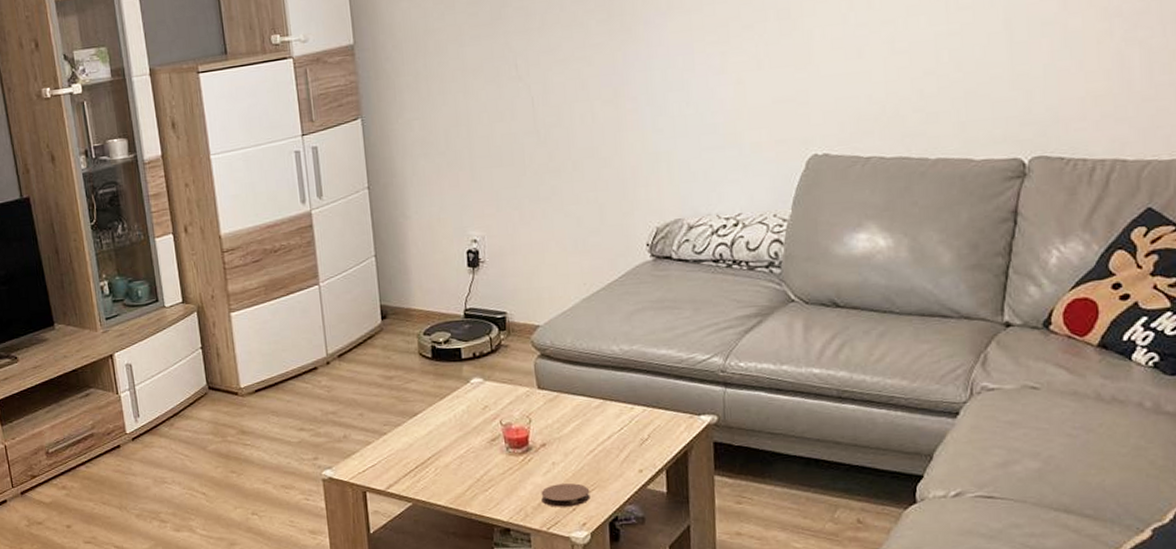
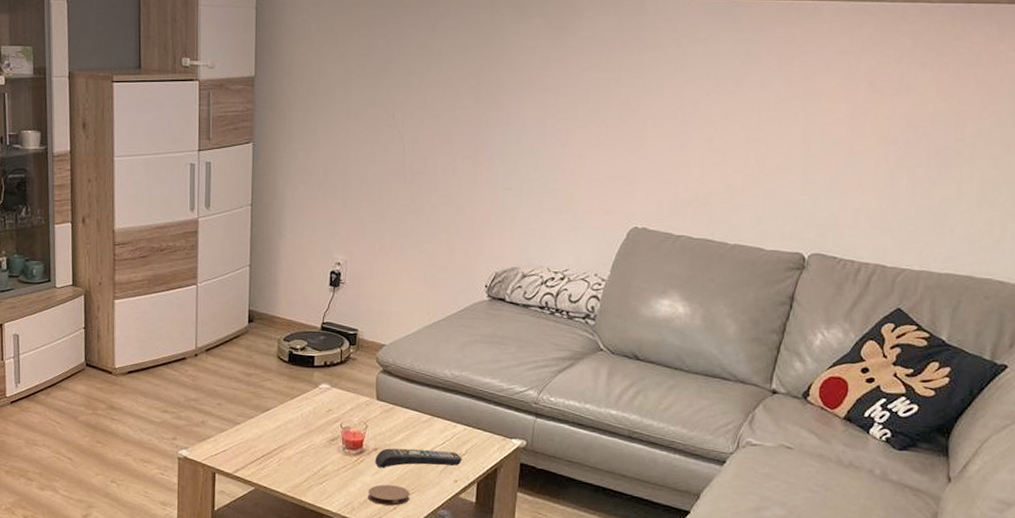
remote control: none [544,438,645,466] -> present [375,448,462,468]

